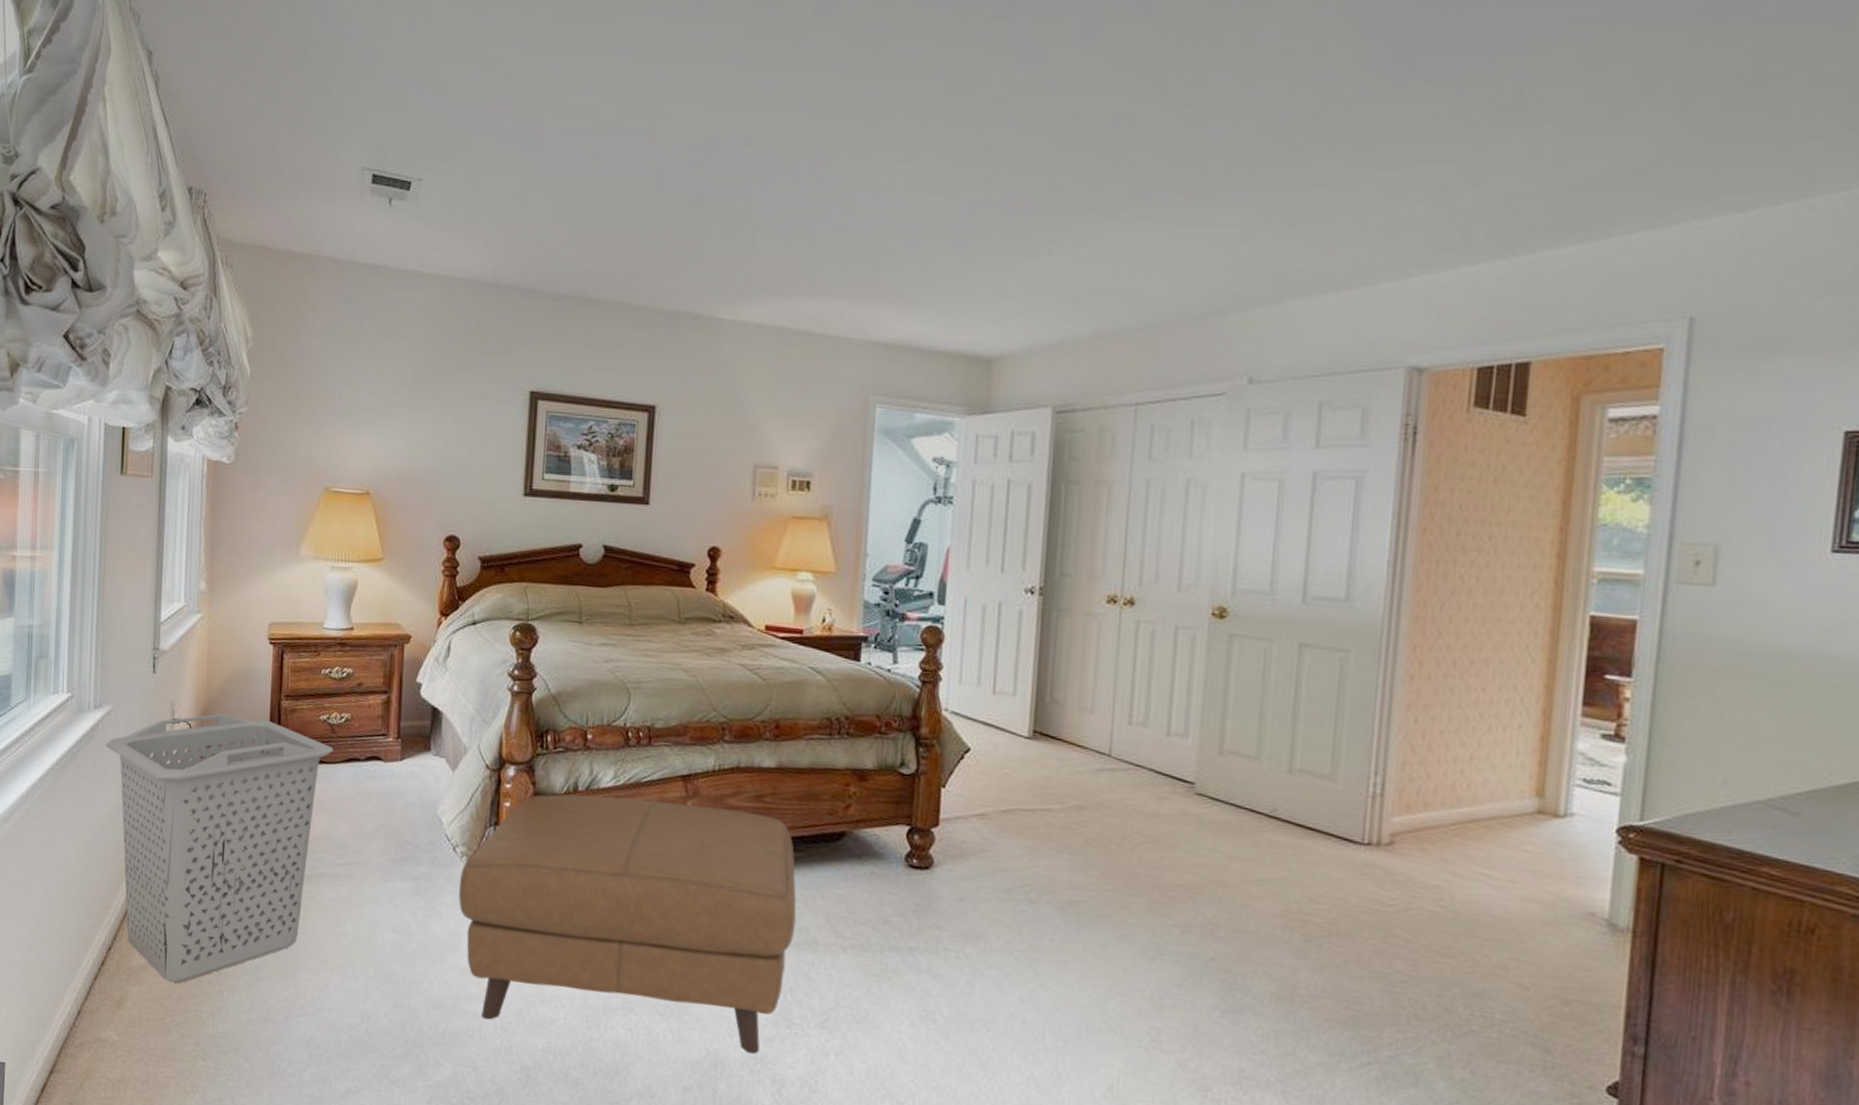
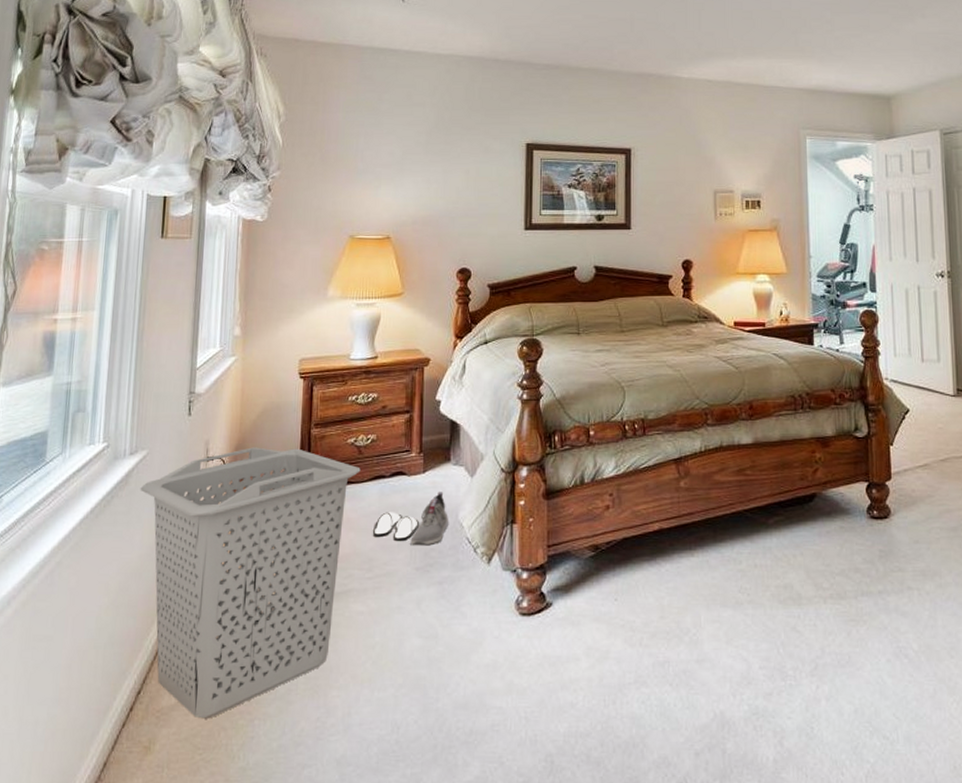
slippers: none [346,797,396,830] -> present [373,512,420,542]
athletic shoe: none [385,782,428,838] -> present [410,492,449,546]
ottoman: present [458,794,797,1054] -> none [480,485,781,712]

